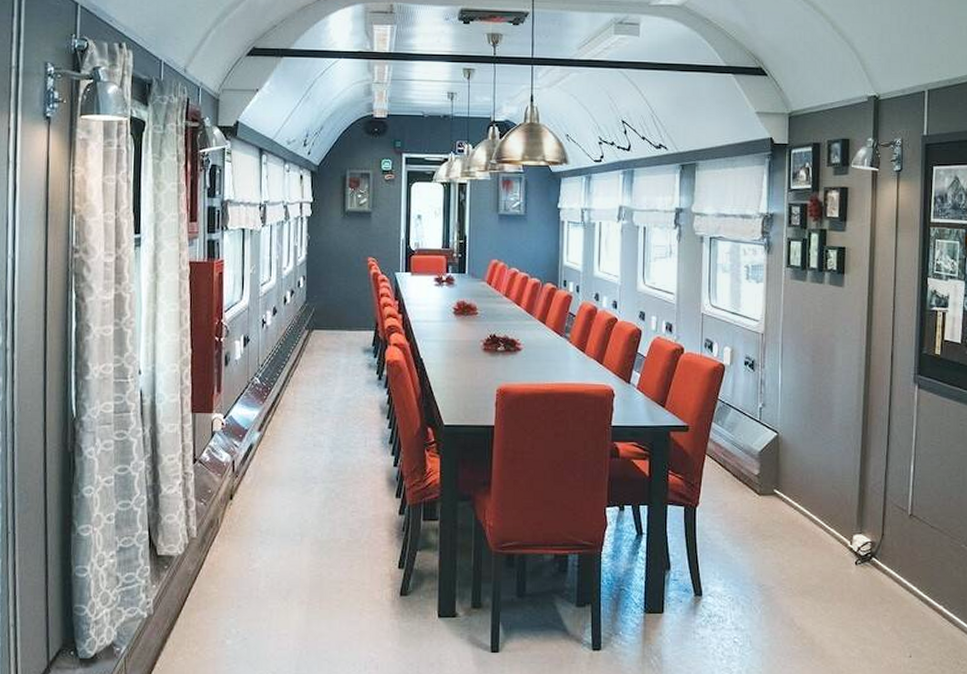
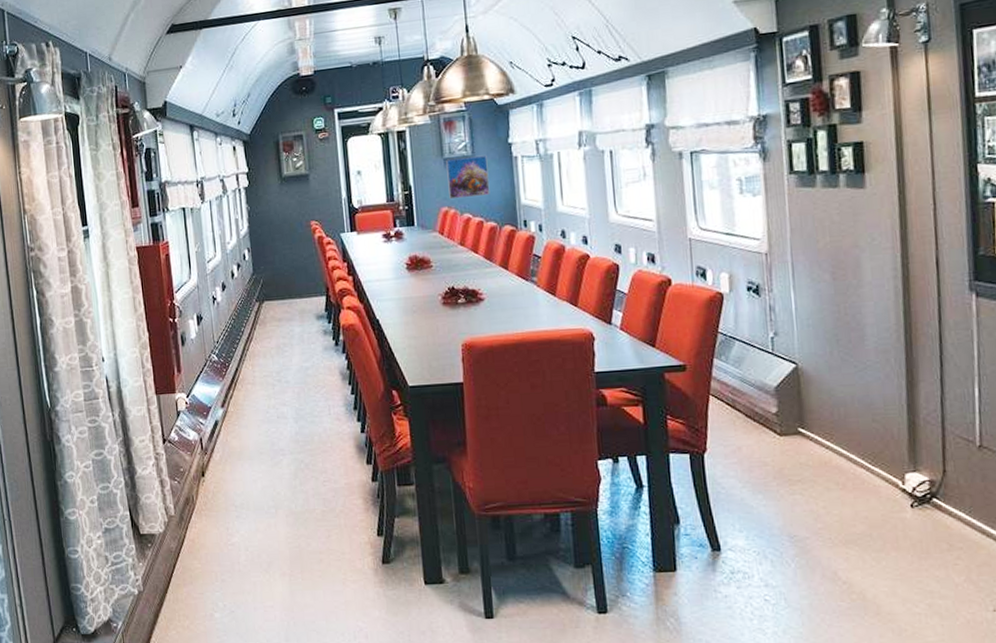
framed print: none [500,215,538,253] -> present [446,155,490,199]

